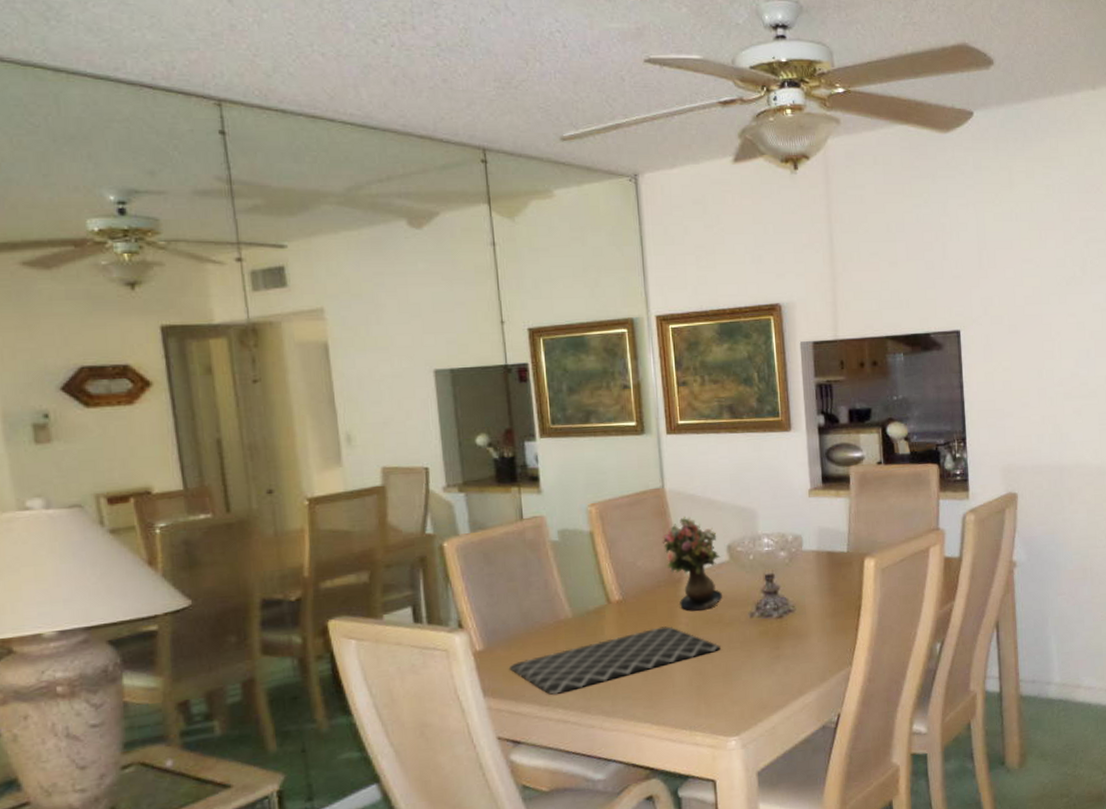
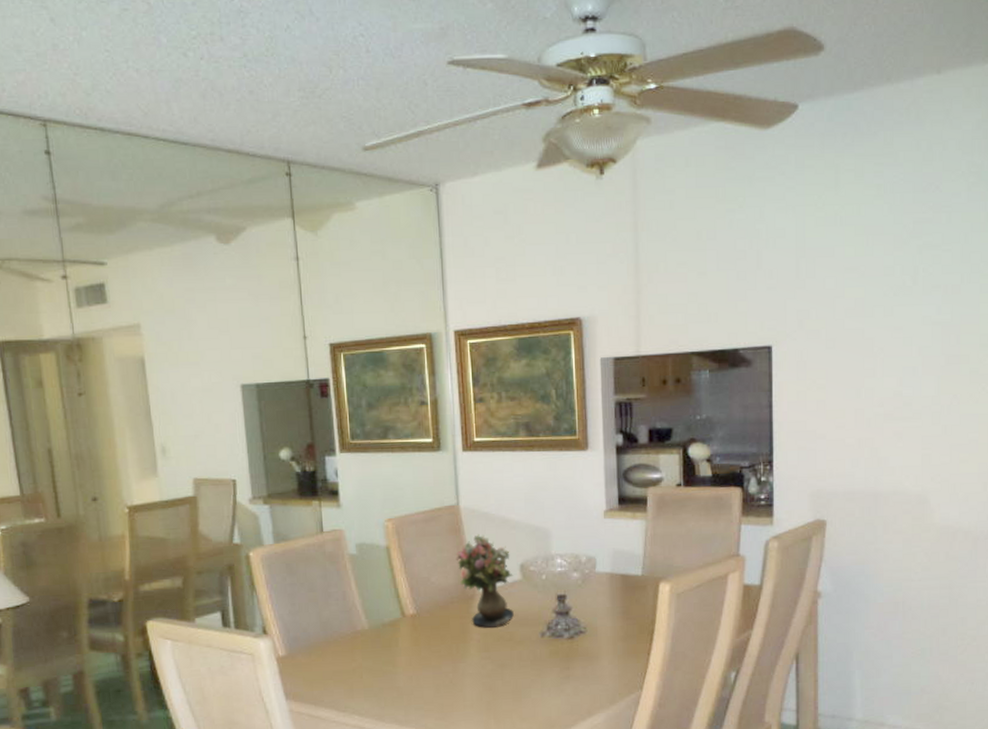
placemat: present [508,626,720,695] -> none [309,641,511,701]

